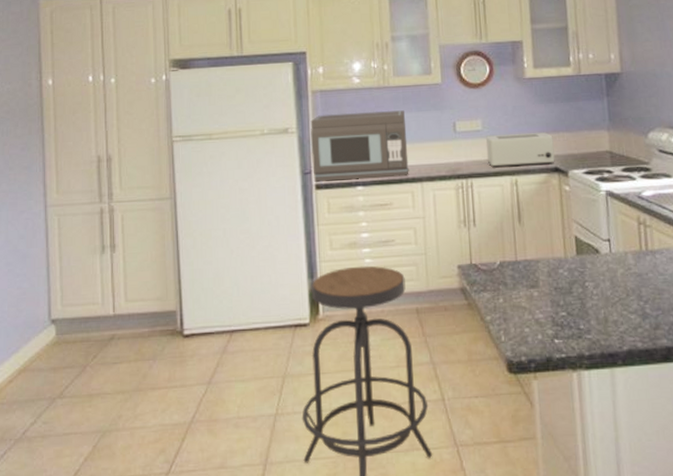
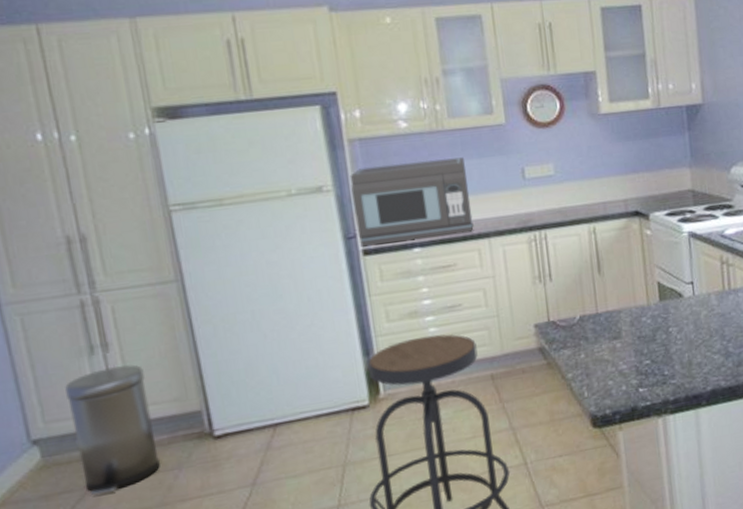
pedal bin: none [81,264,140,373] -> present [65,364,160,495]
toaster: present [485,132,555,168] -> none [558,174,635,216]

